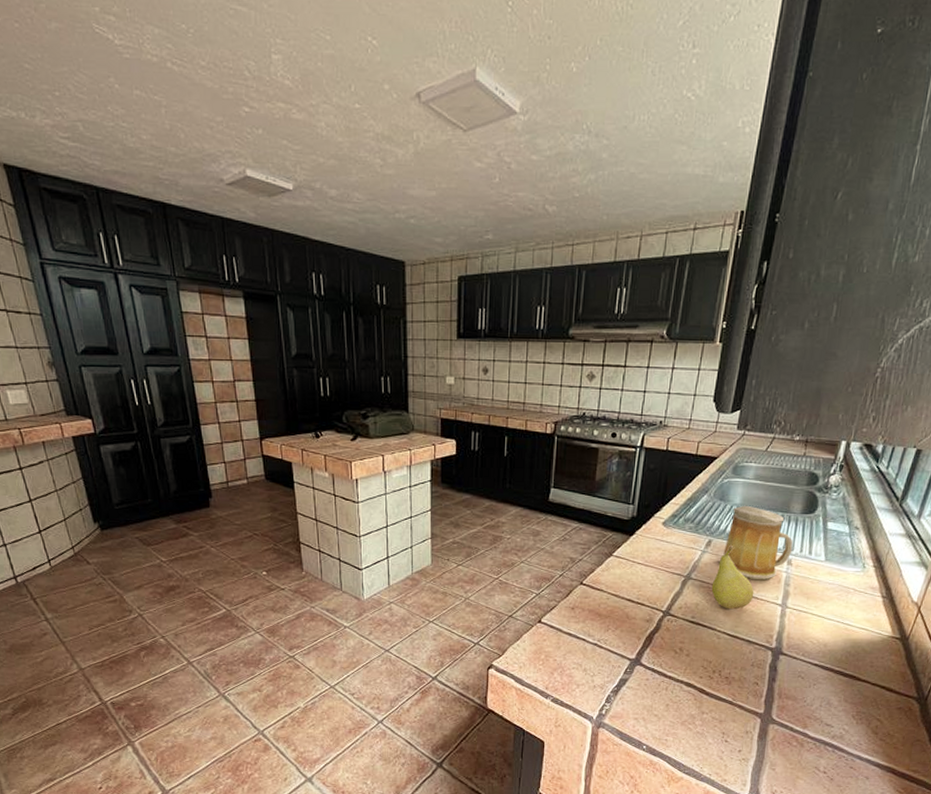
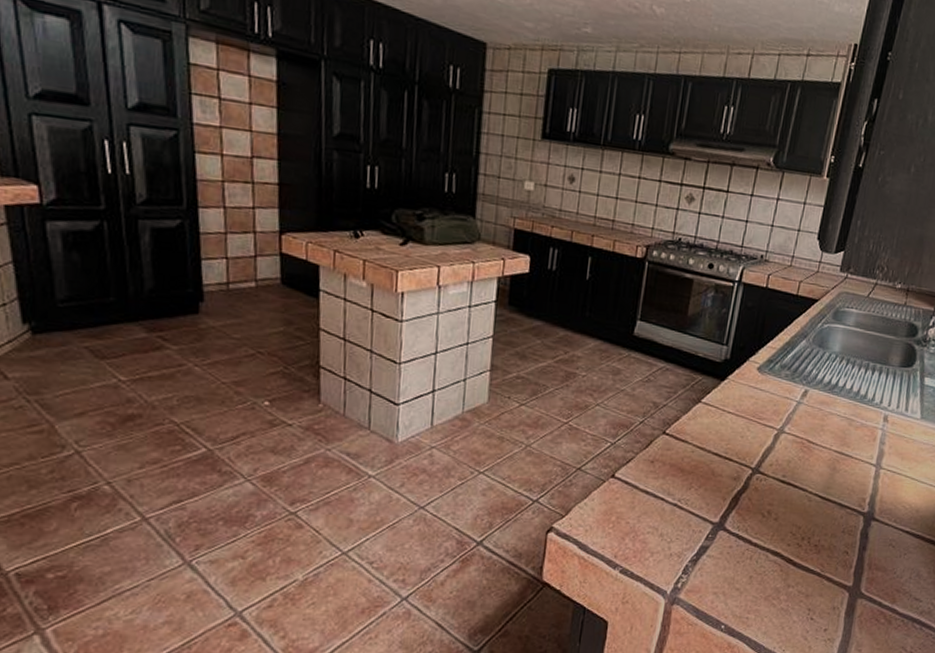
fruit: present [711,546,754,610] -> none [805,397,849,469]
mug: present [723,505,793,581] -> none [819,354,890,438]

